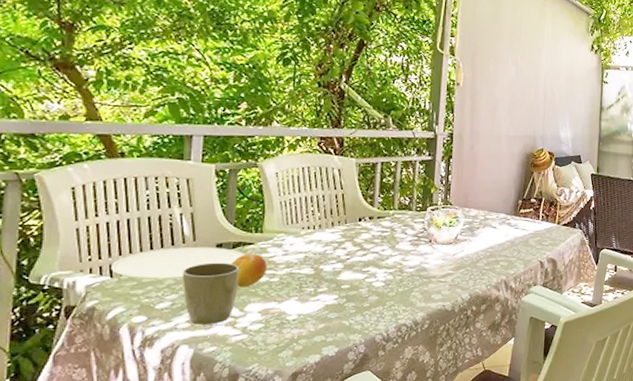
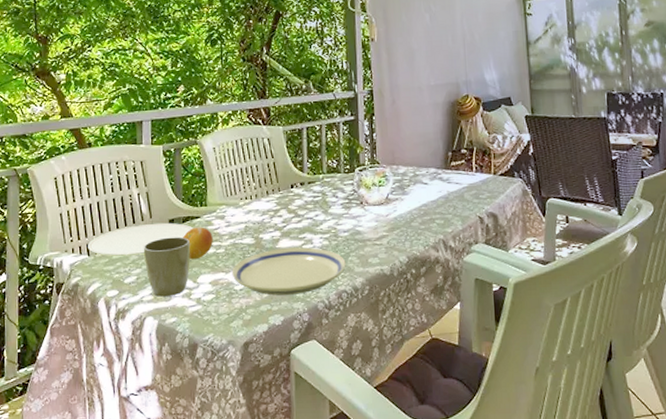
plate: none [285,280,409,327] -> present [231,247,346,296]

